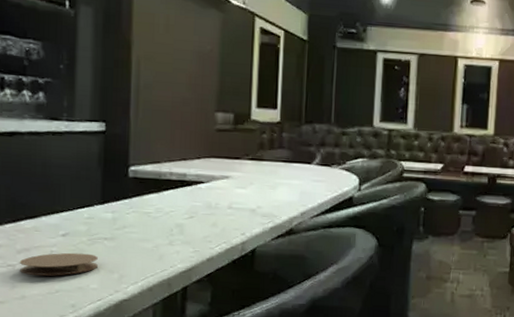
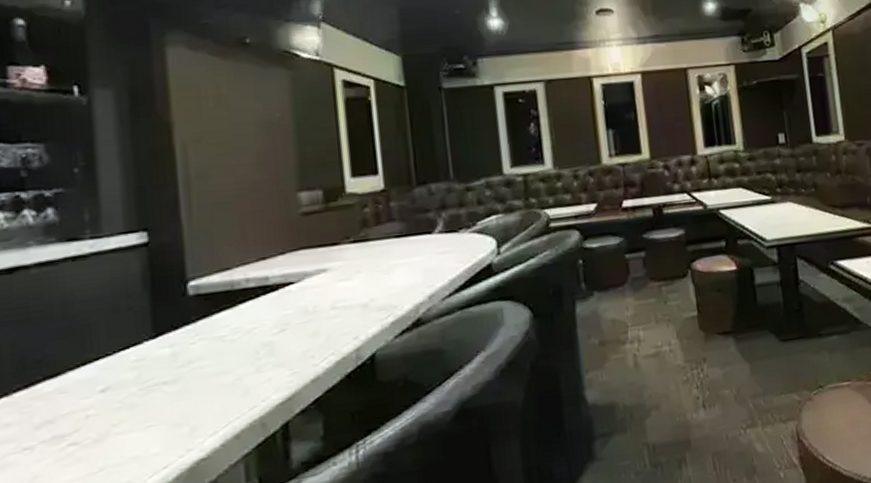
coaster: present [19,252,98,276] -> none [39,407,158,457]

